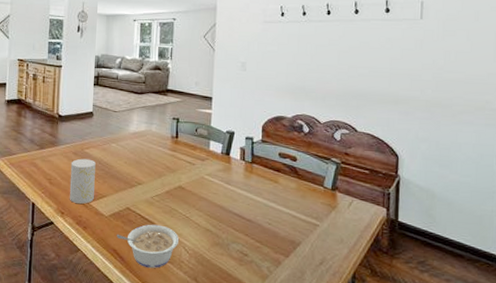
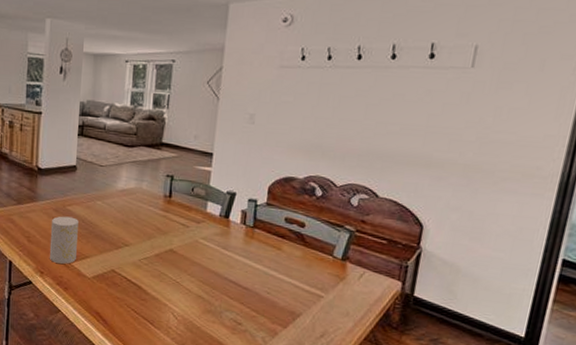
legume: present [116,224,180,269] -> none [99,288,168,333]

